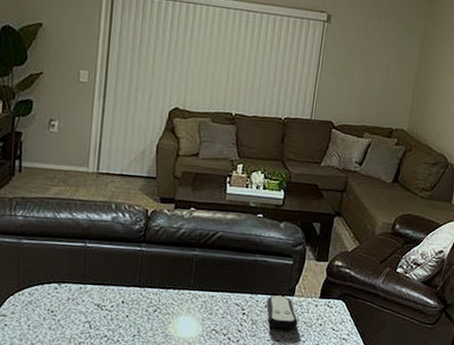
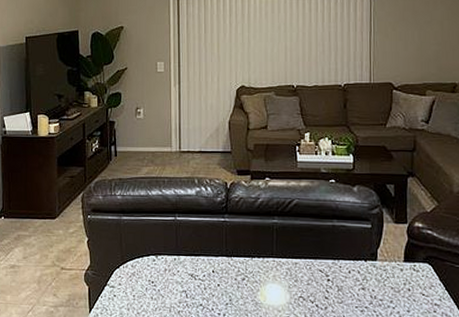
remote control: present [266,295,298,330] -> none [350,260,385,295]

